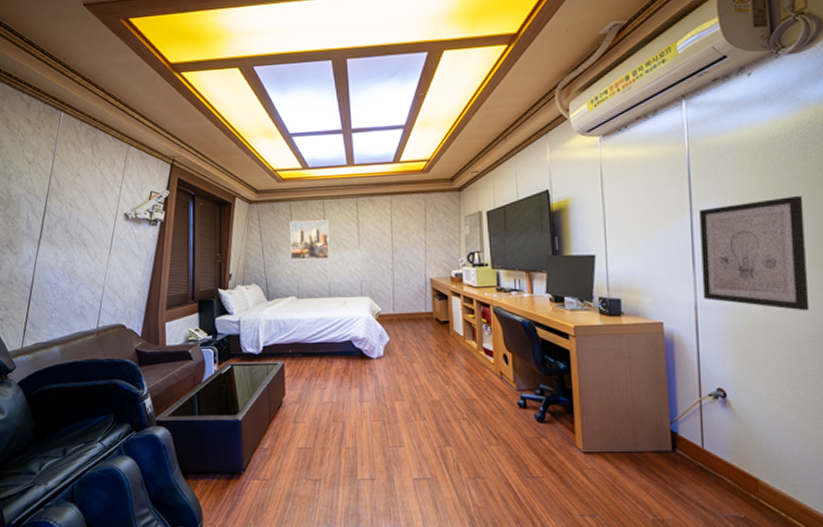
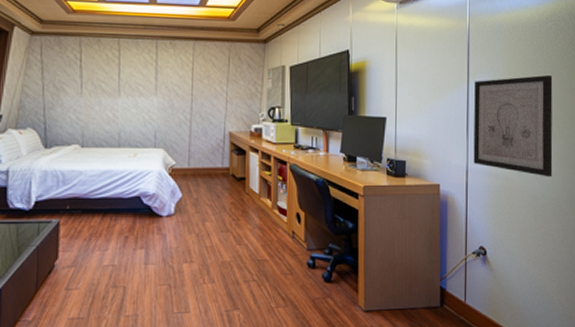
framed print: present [289,220,330,260] -> none [76,58,123,105]

